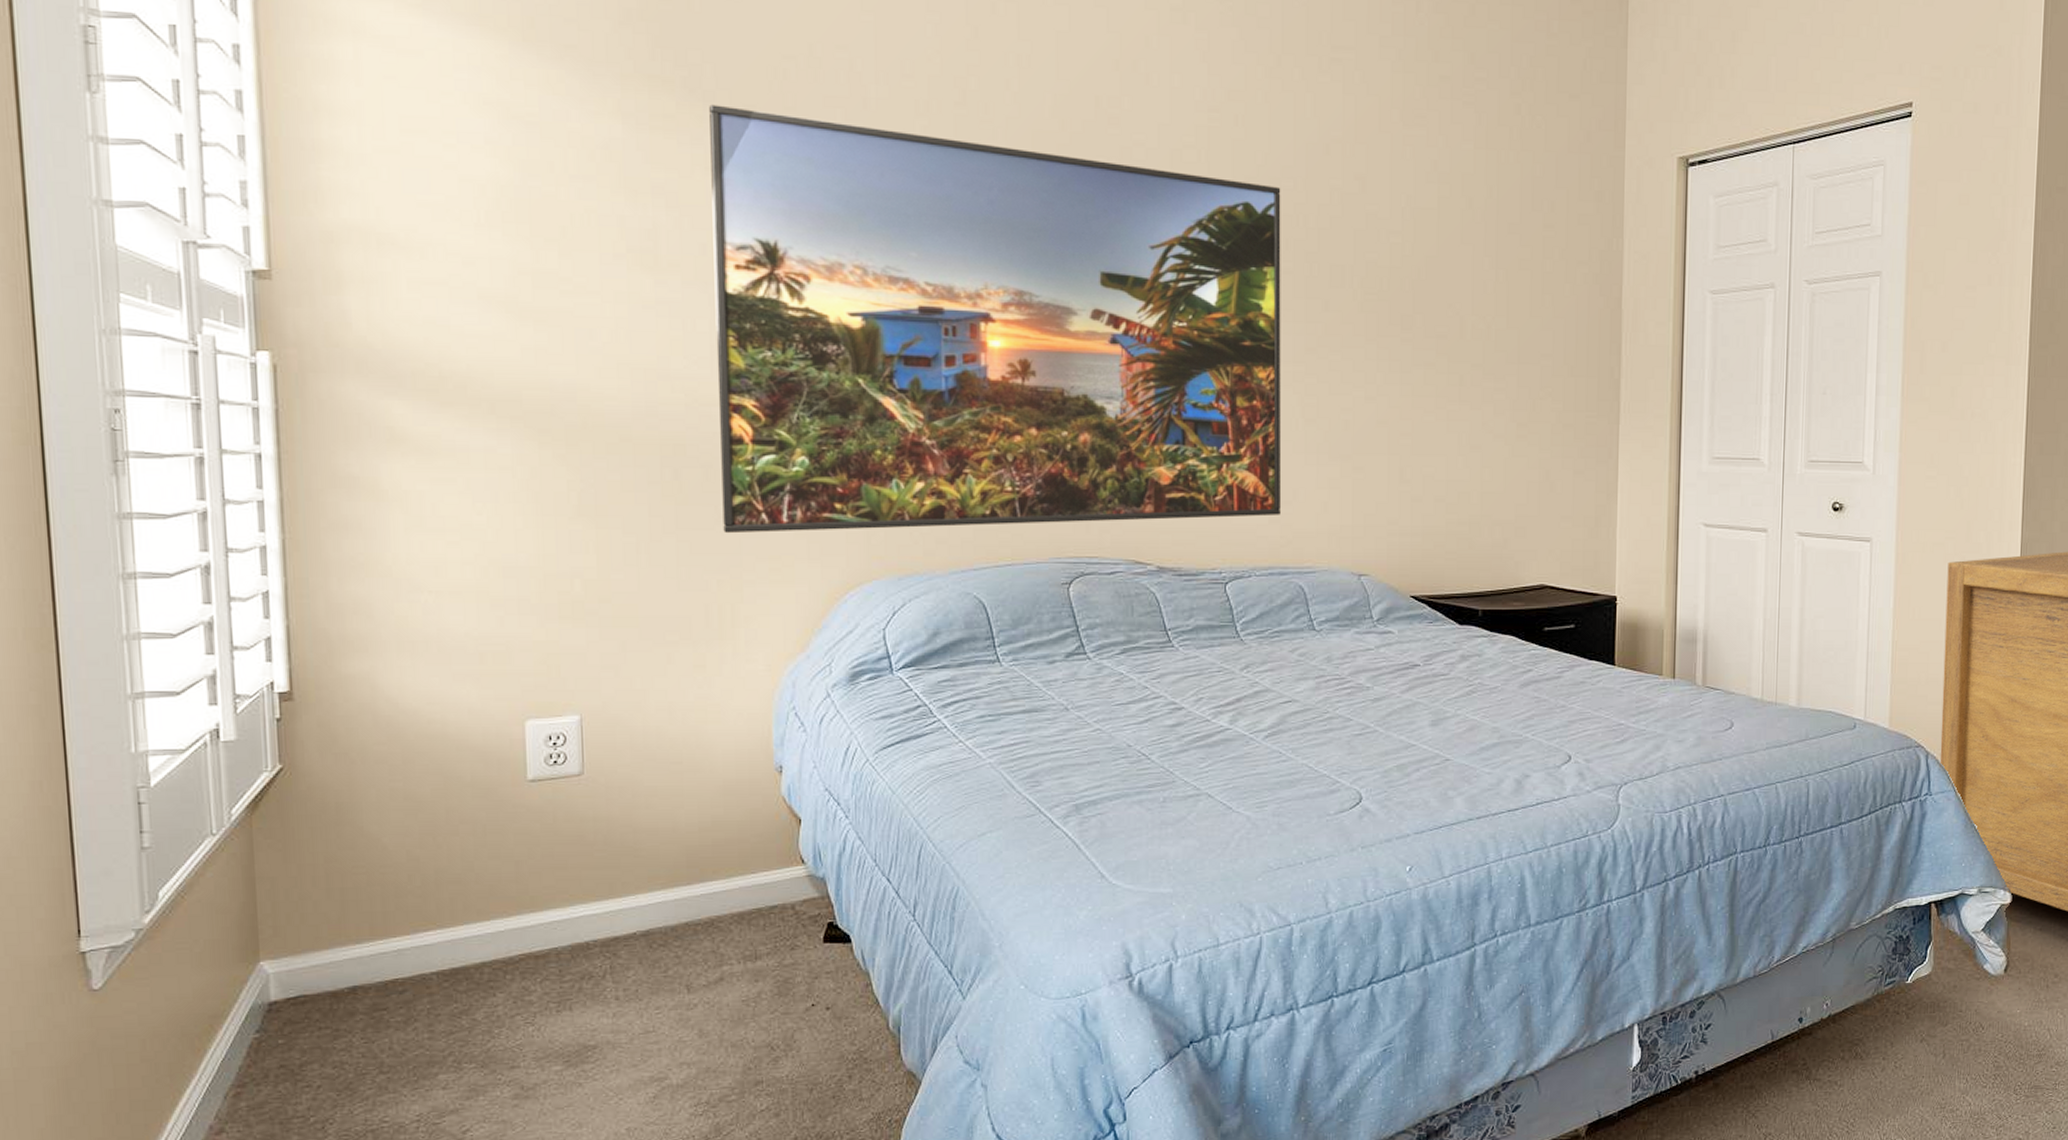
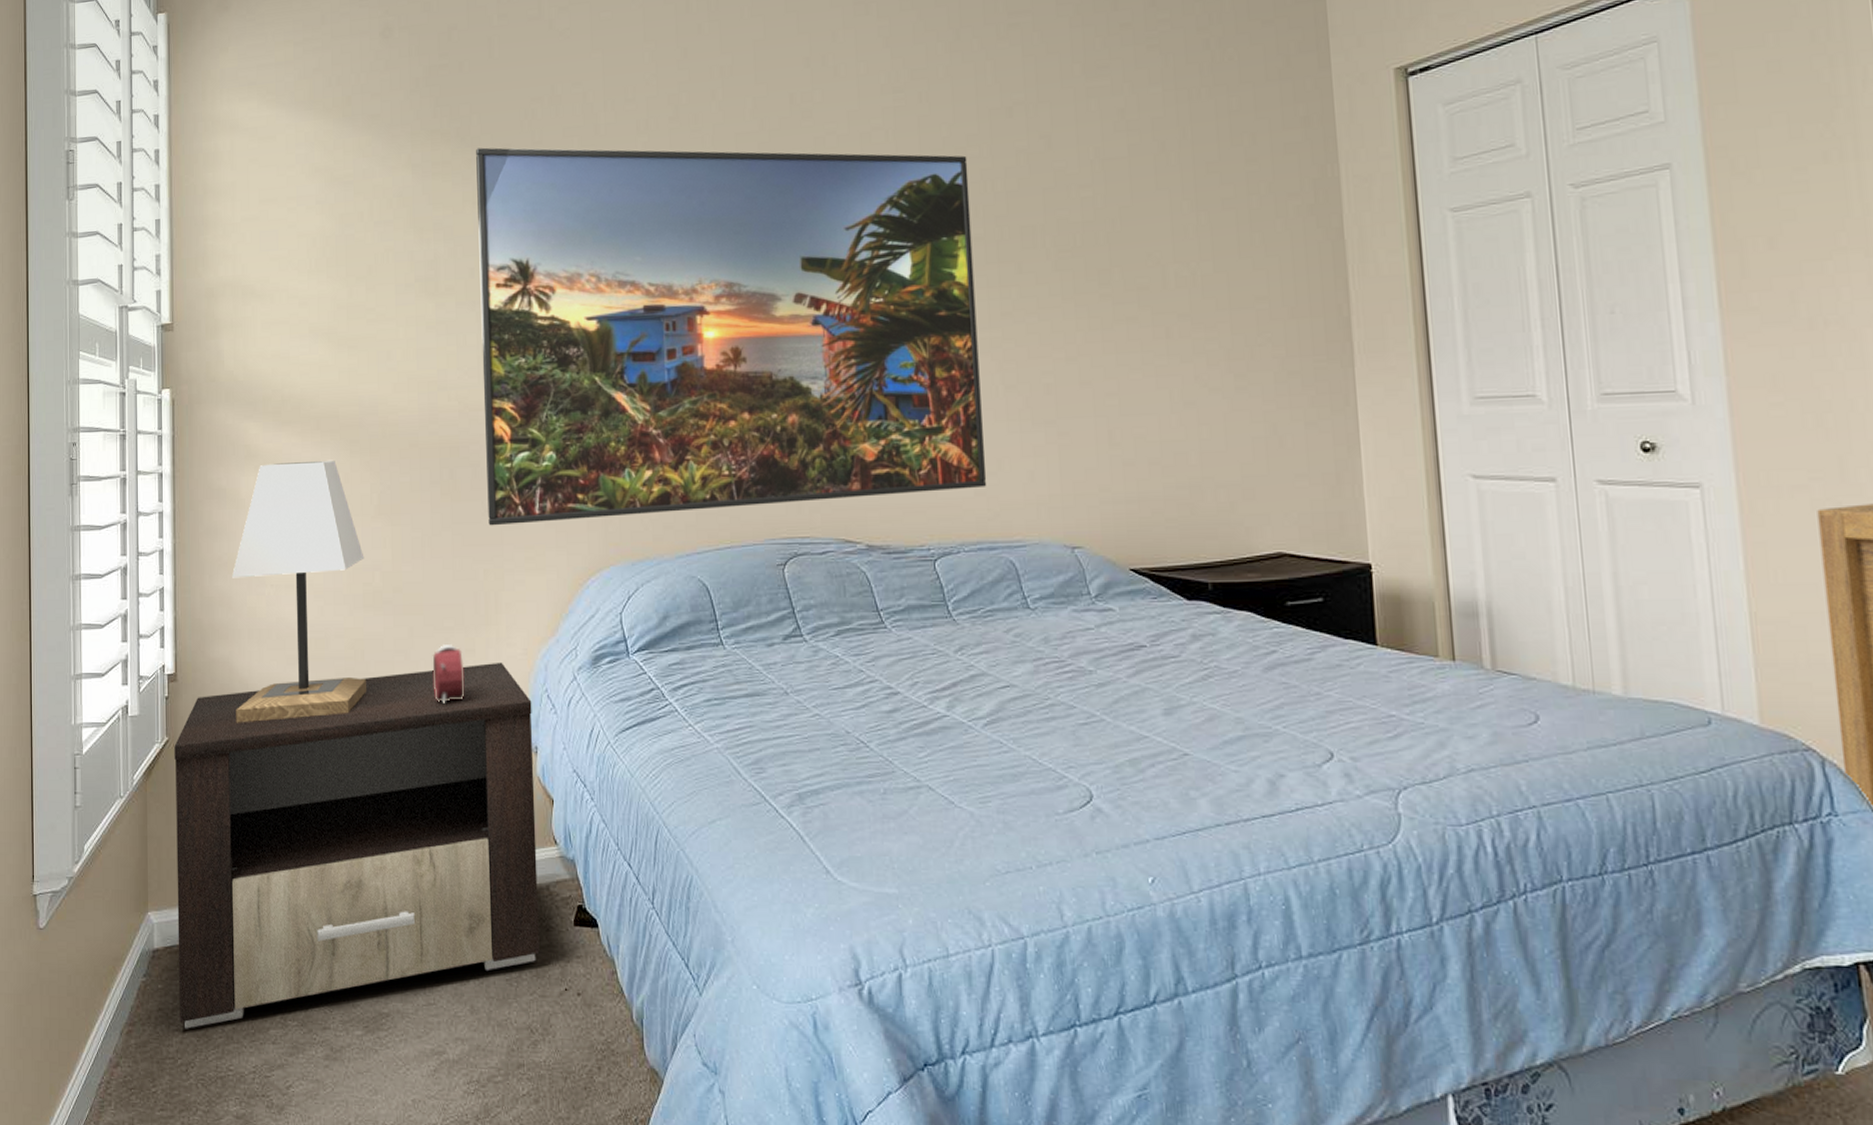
nightstand: none [291,678,783,1084] -> present [174,662,540,1029]
lamp: none [372,450,564,747] -> present [232,459,366,723]
alarm clock: none [650,660,693,722] -> present [432,645,465,703]

